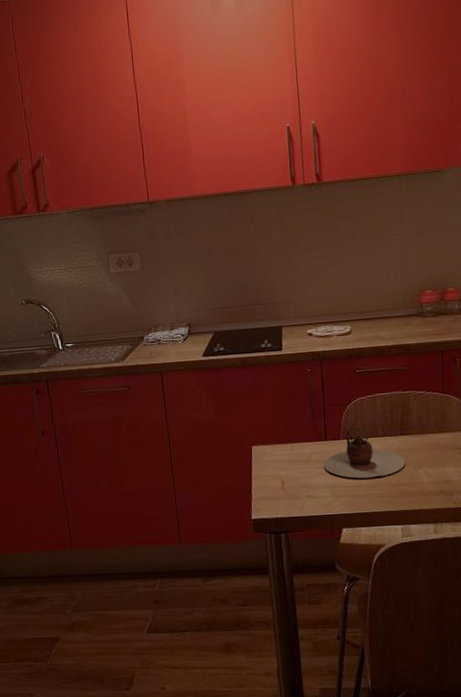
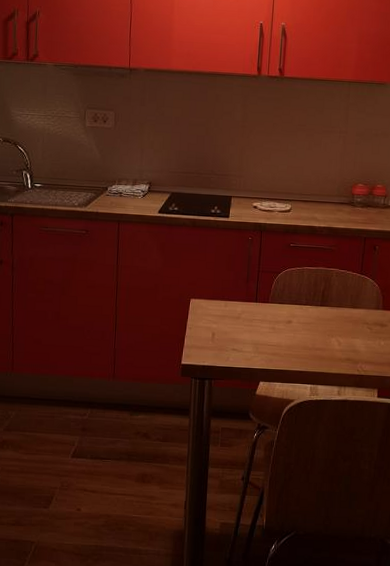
teapot: present [323,427,406,479] -> none [250,294,322,340]

